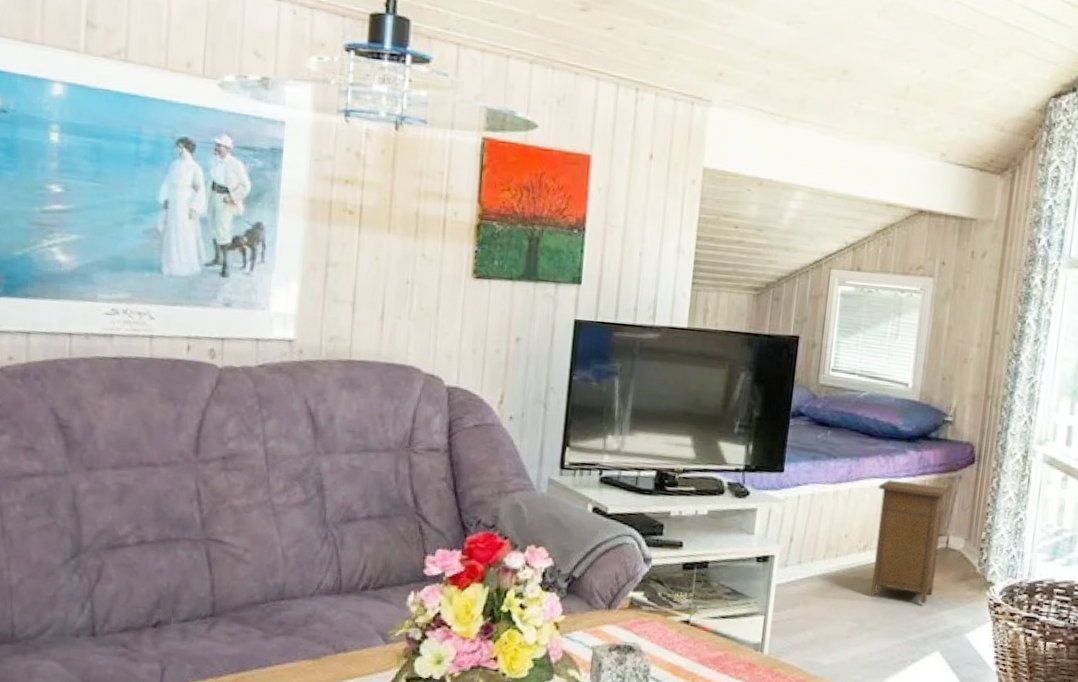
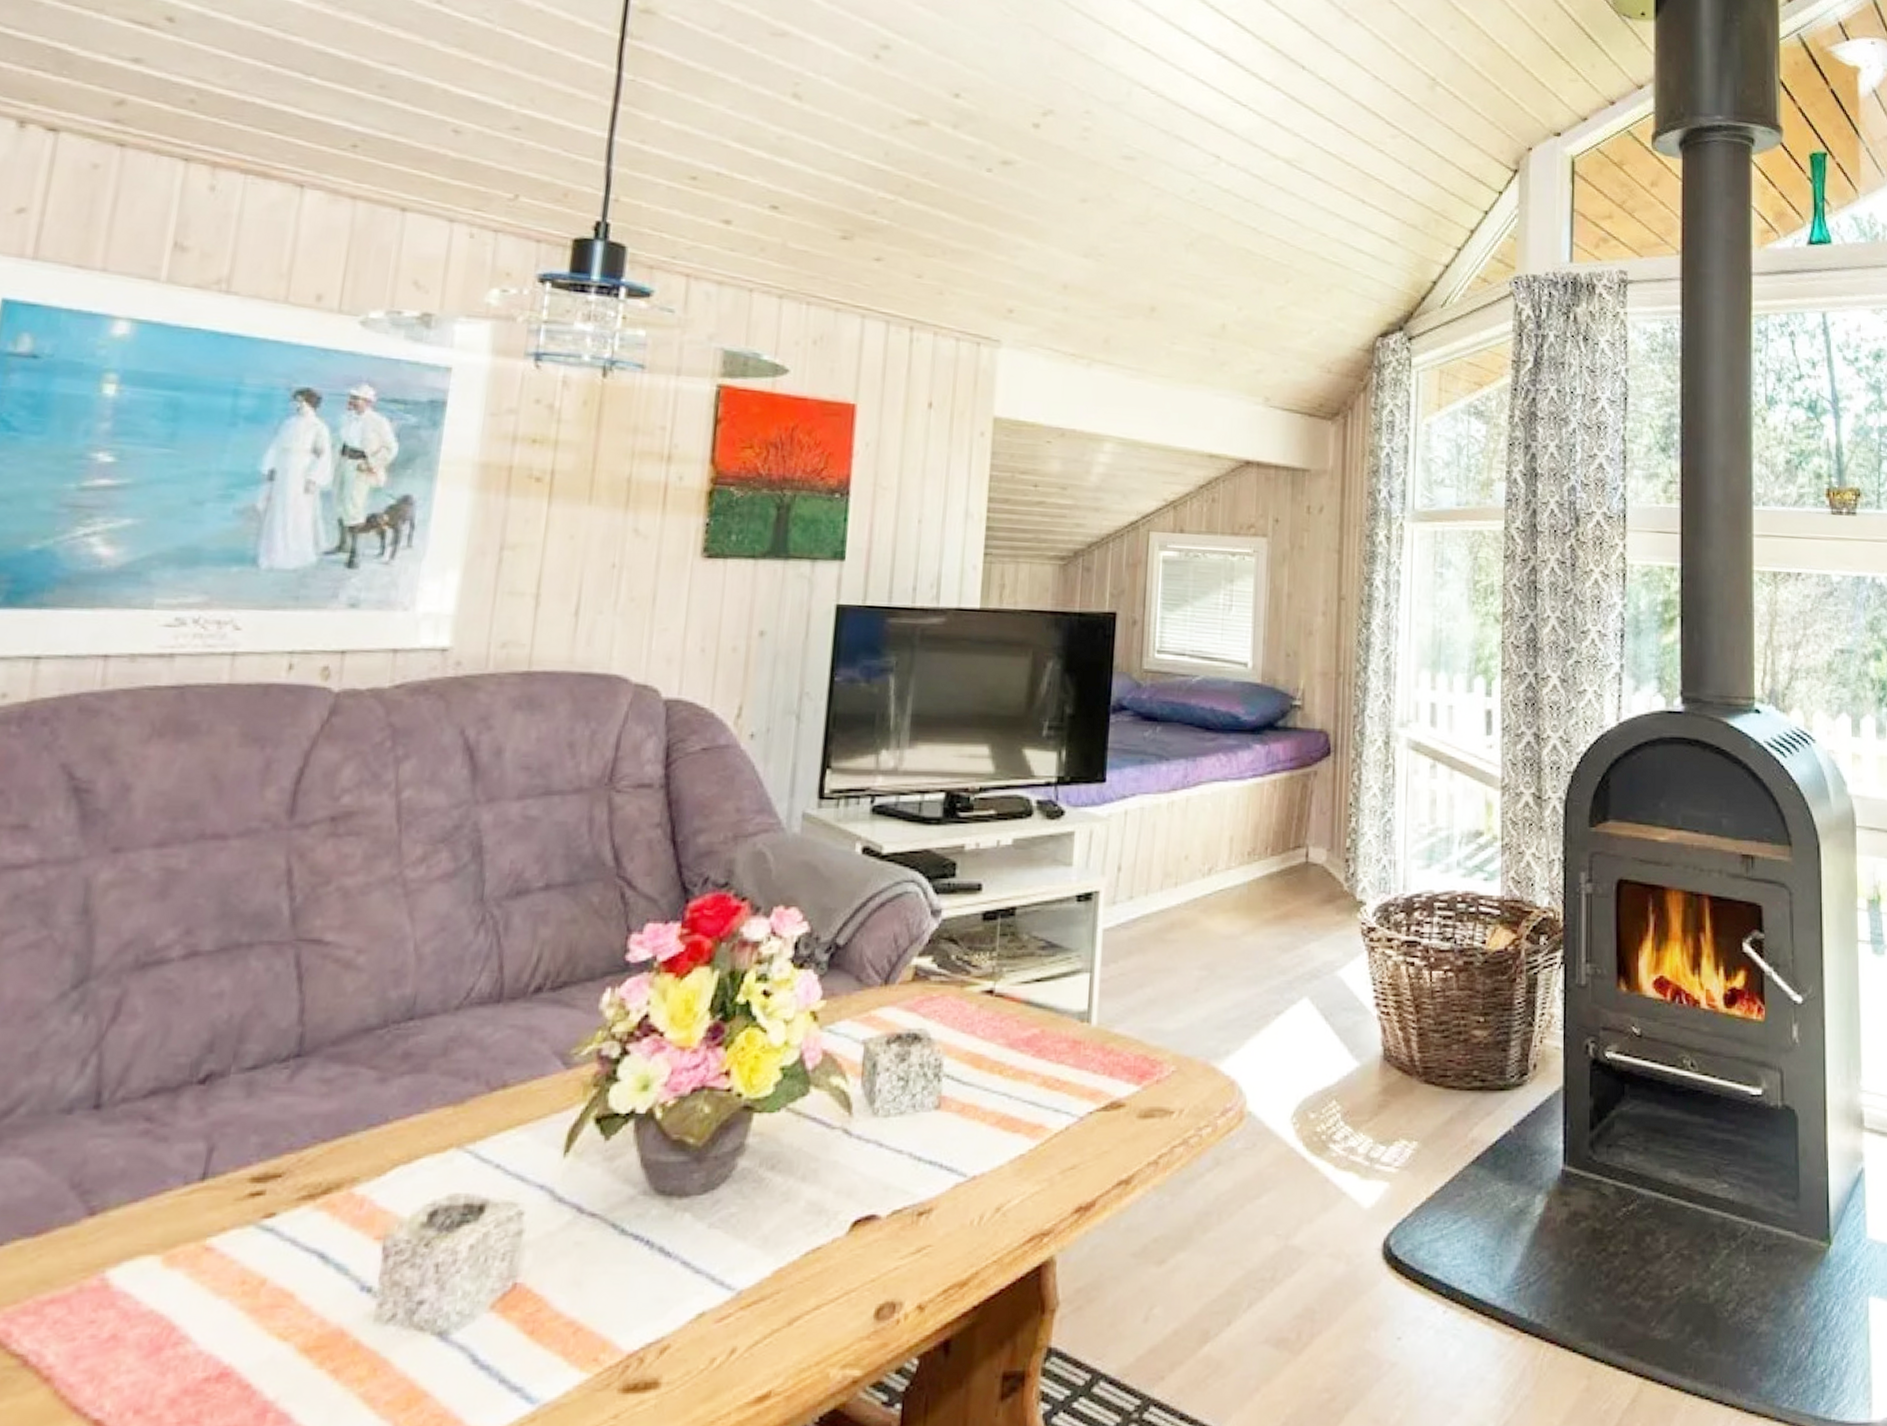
nightstand: present [870,480,950,604] -> none [1220,782,1305,937]

